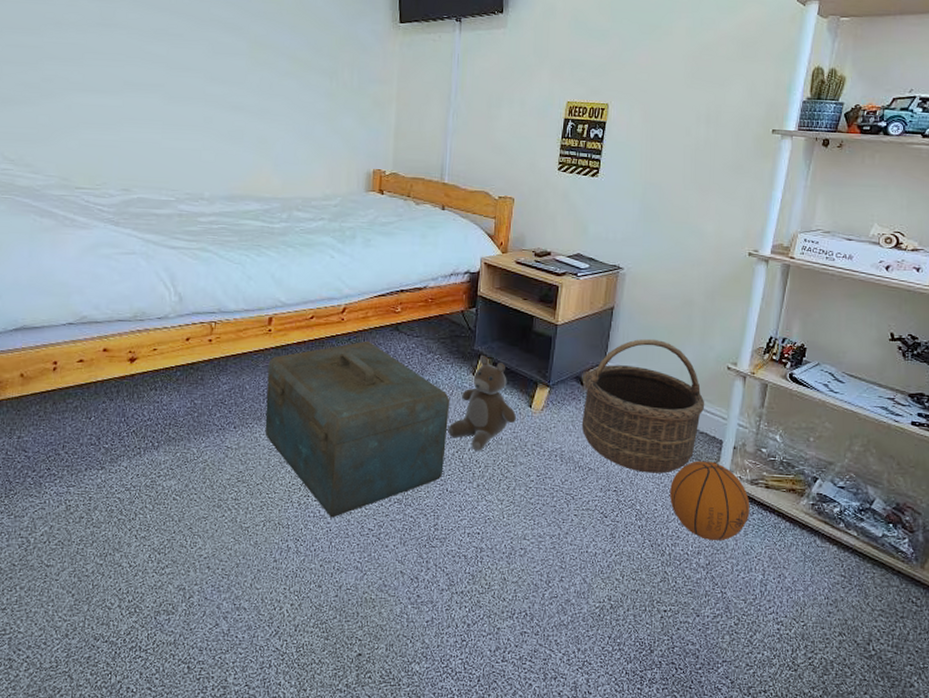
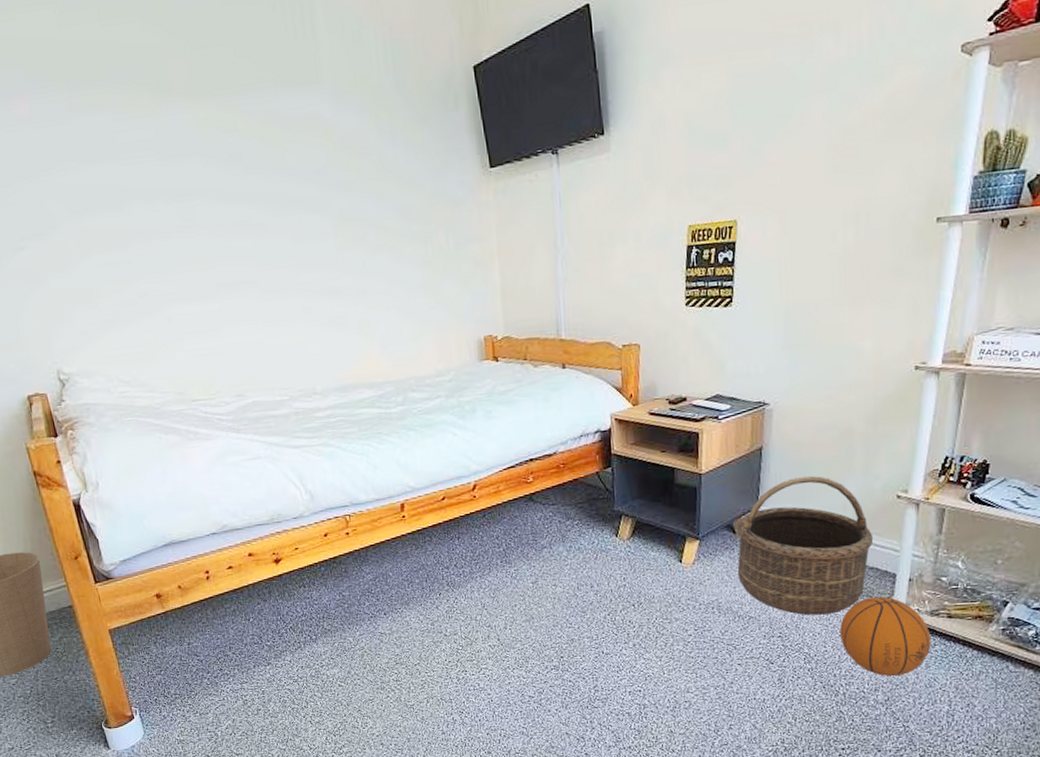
storage box: present [265,341,450,518] -> none [407,515,597,689]
bear: present [448,356,516,451] -> none [596,515,667,612]

